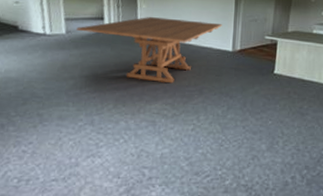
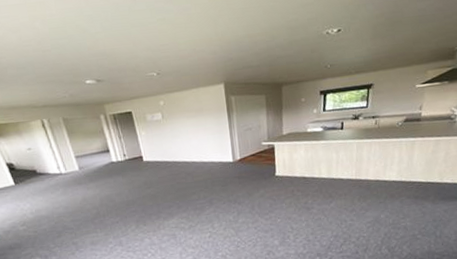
dining table: present [76,17,222,84] -> none [87,138,219,200]

